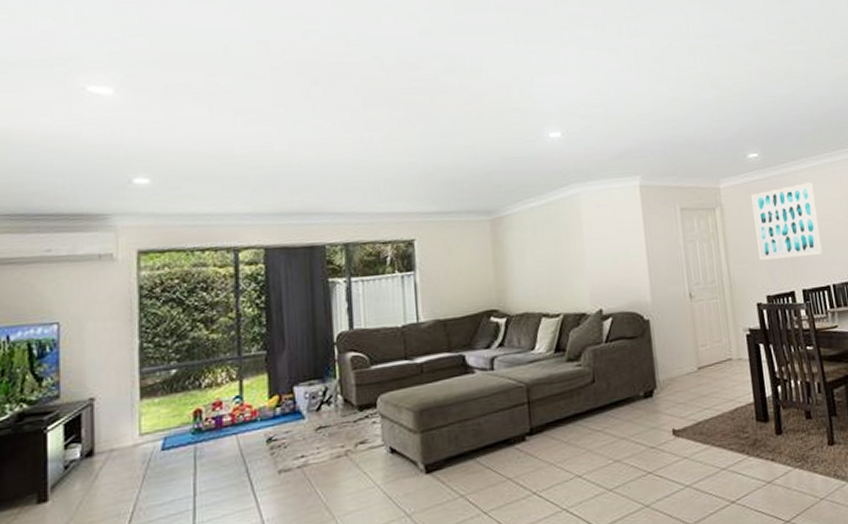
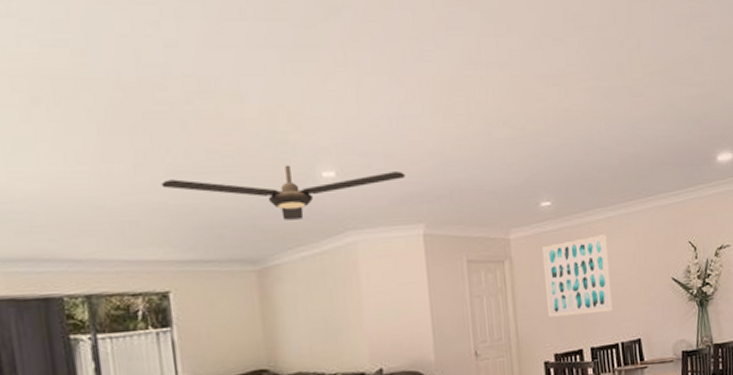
ceiling fan: none [412,127,624,176] -> present [161,164,406,220]

